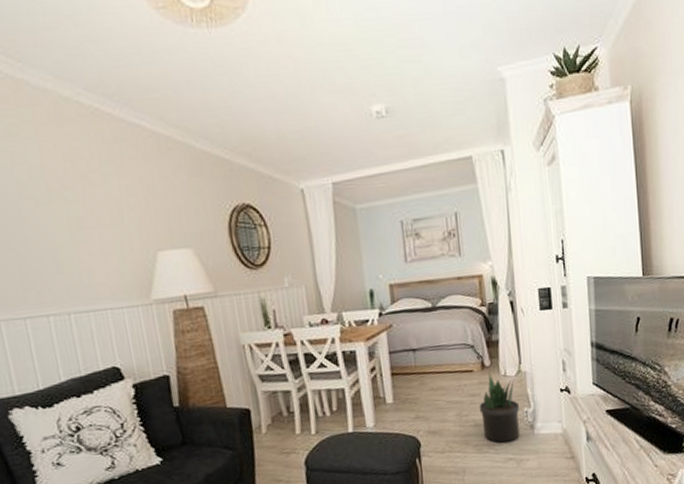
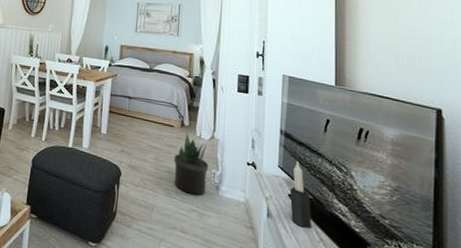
candle: none [606,372,632,441] -> present [289,161,312,229]

